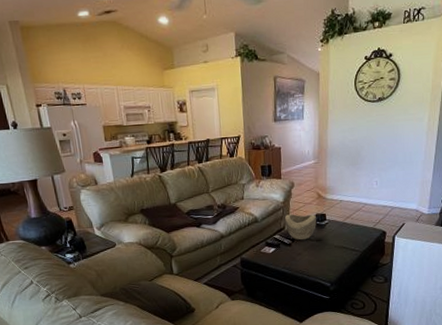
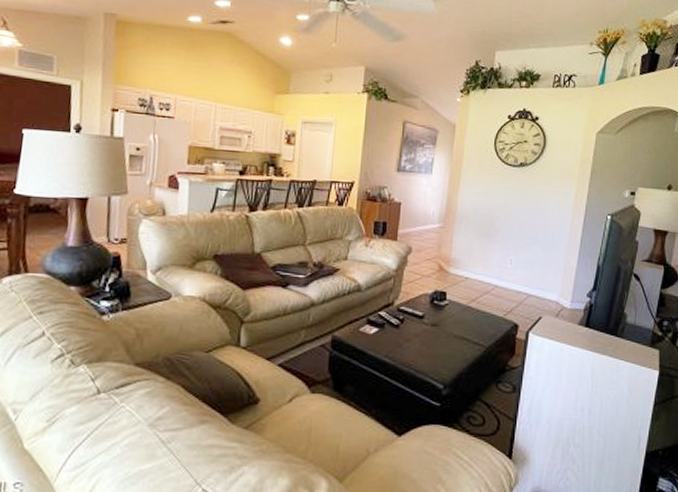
decorative bowl: present [285,214,316,240] -> none [395,286,434,323]

